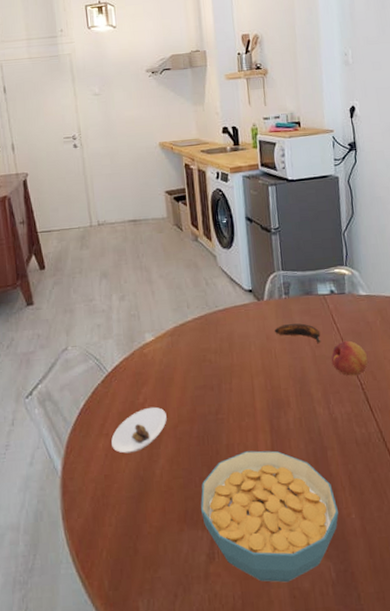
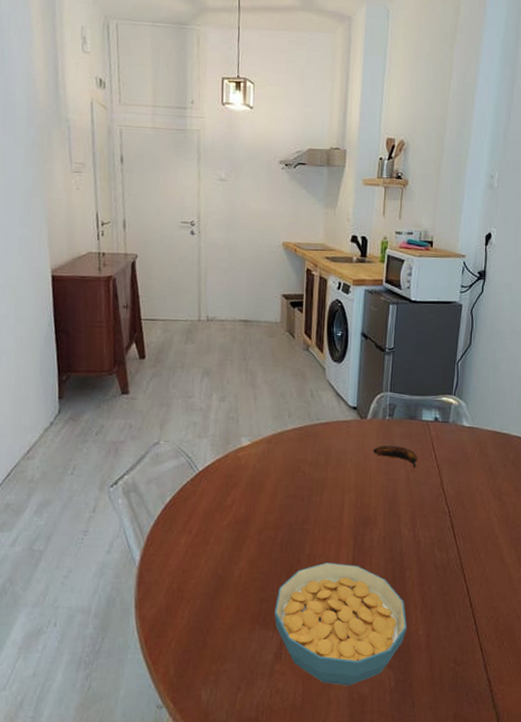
saucer: present [111,406,167,454] -> none [194,510,253,552]
fruit: present [331,340,369,376] -> none [424,468,460,503]

